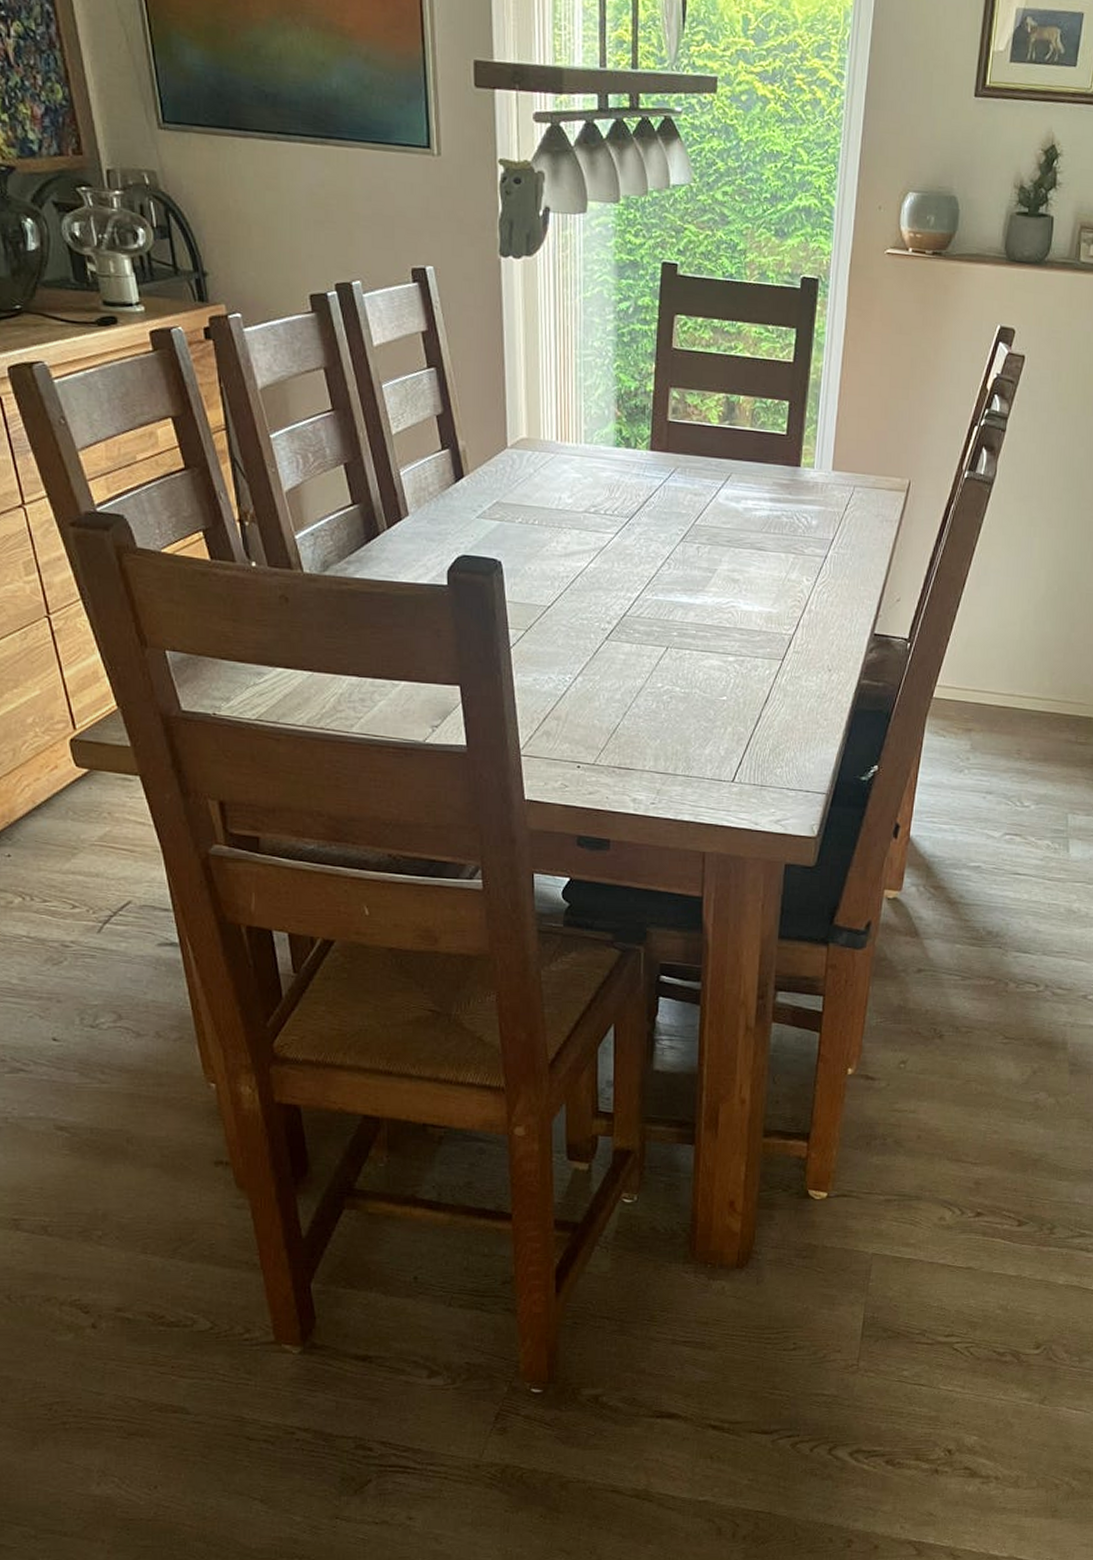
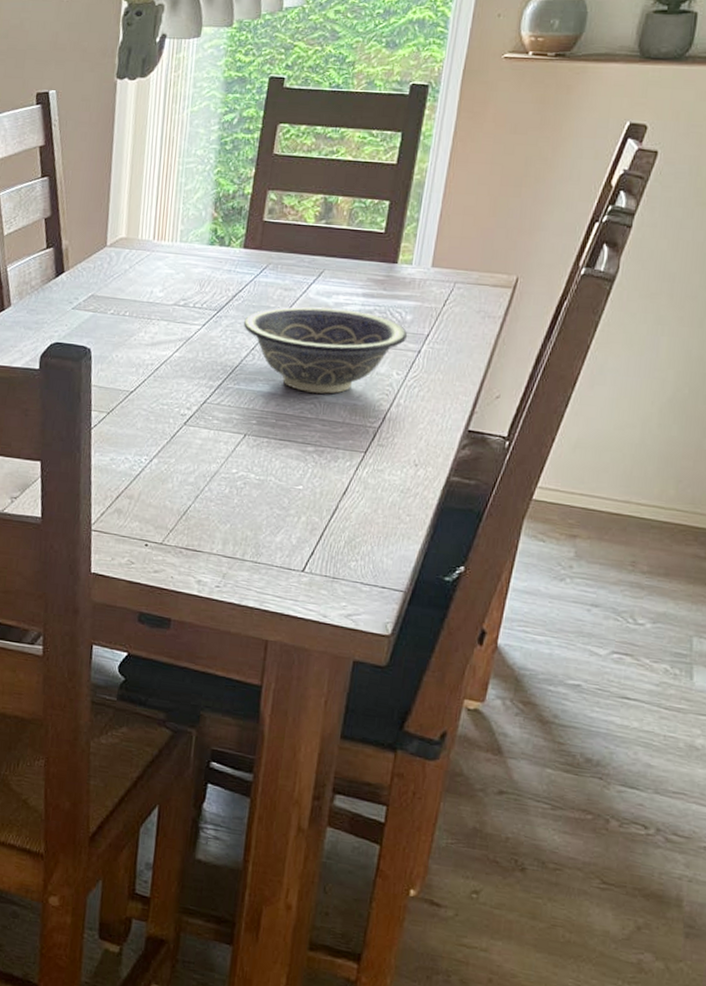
decorative bowl: none [656,512,815,602] -> present [243,306,408,394]

